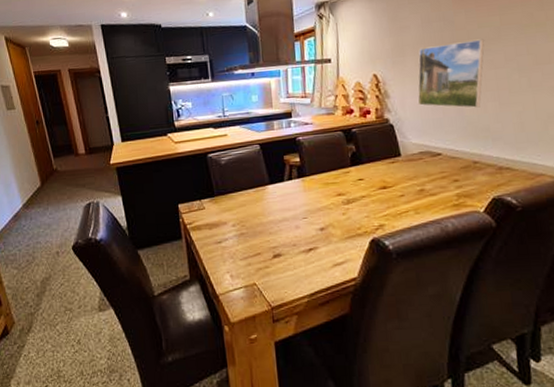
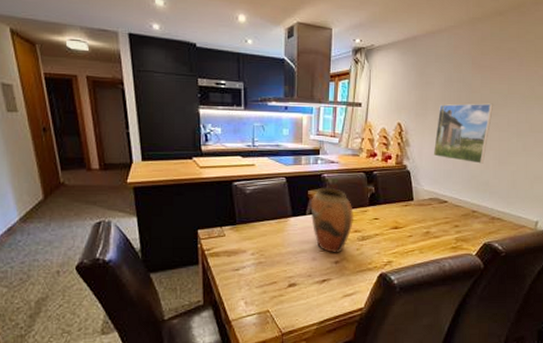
vase: none [287,150,336,220] -> present [310,187,353,253]

